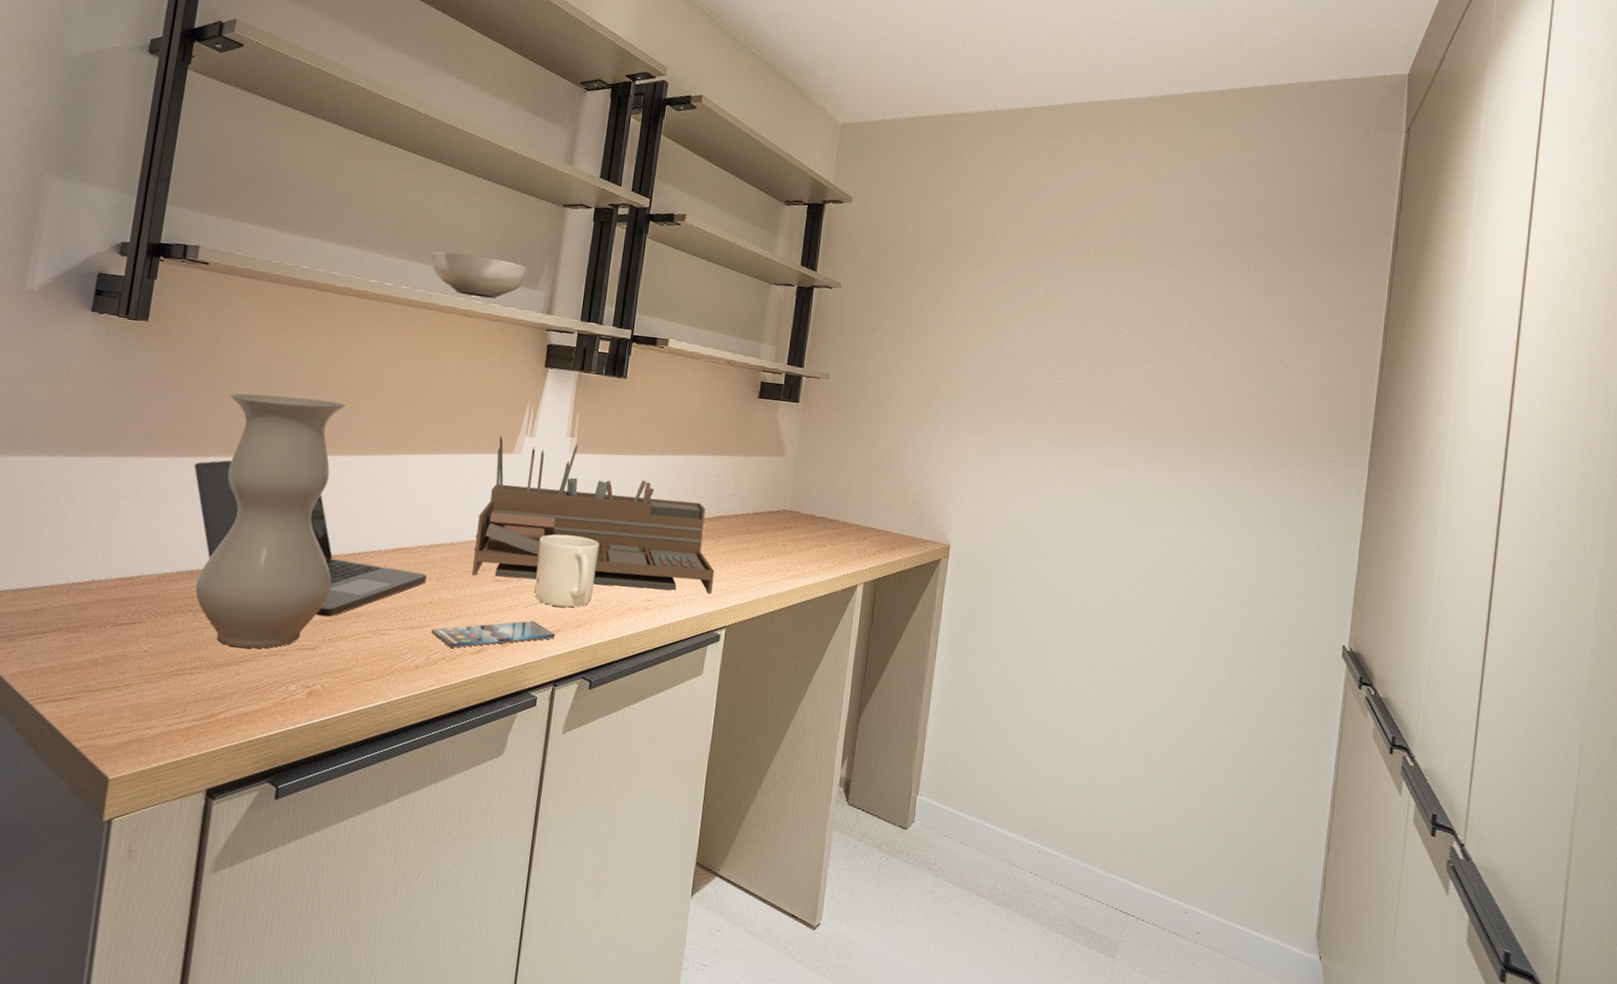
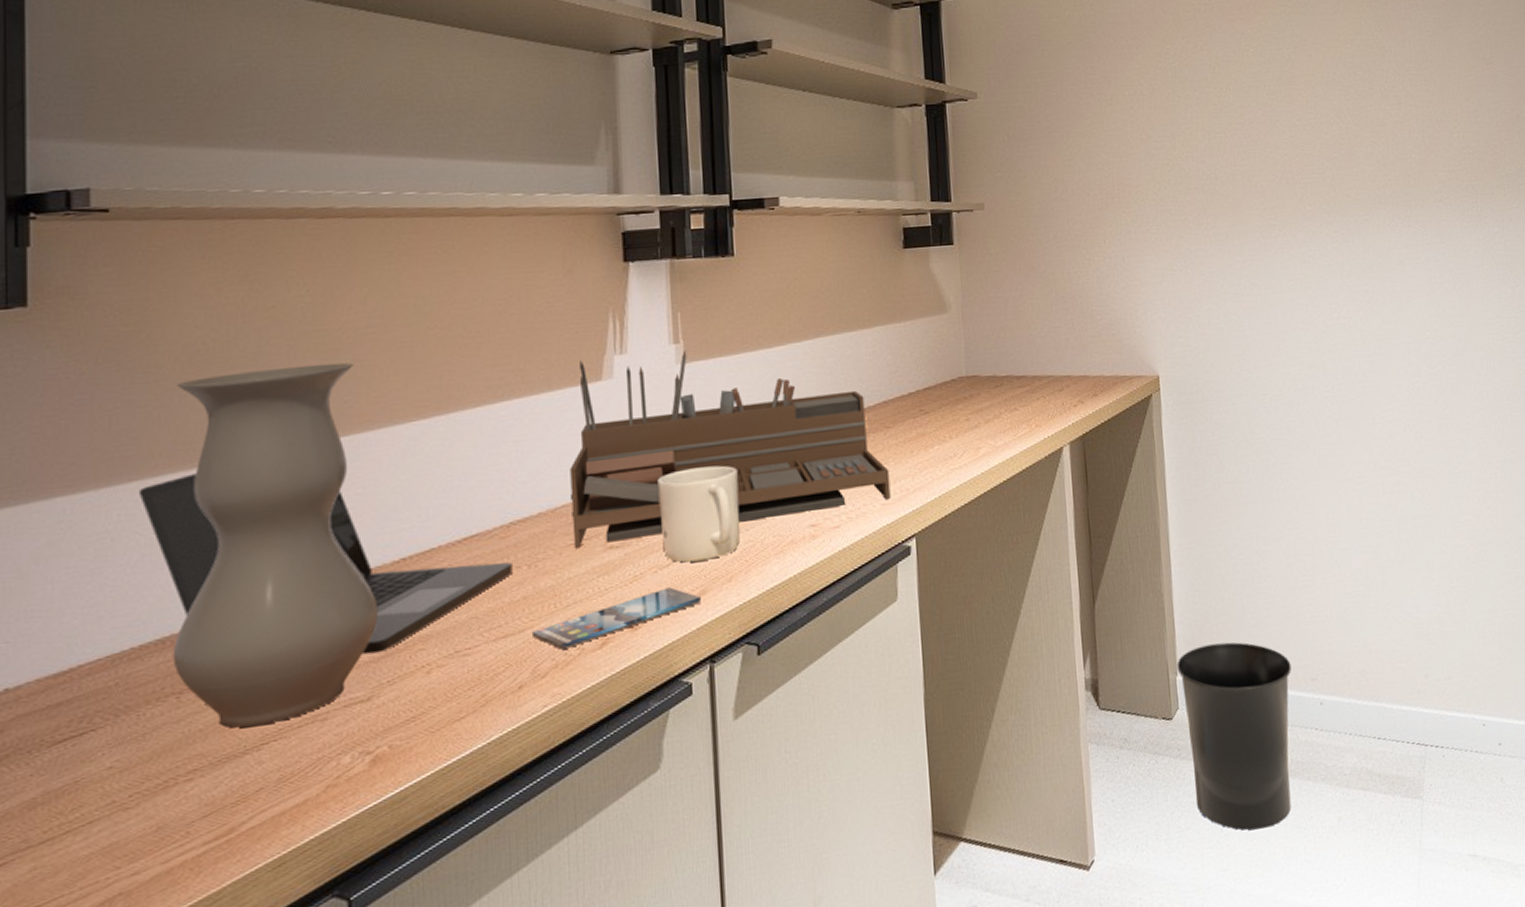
bowl: present [430,252,530,299] -> none [439,134,581,189]
waste bin: none [915,776,1019,942] -> present [1177,642,1292,830]

